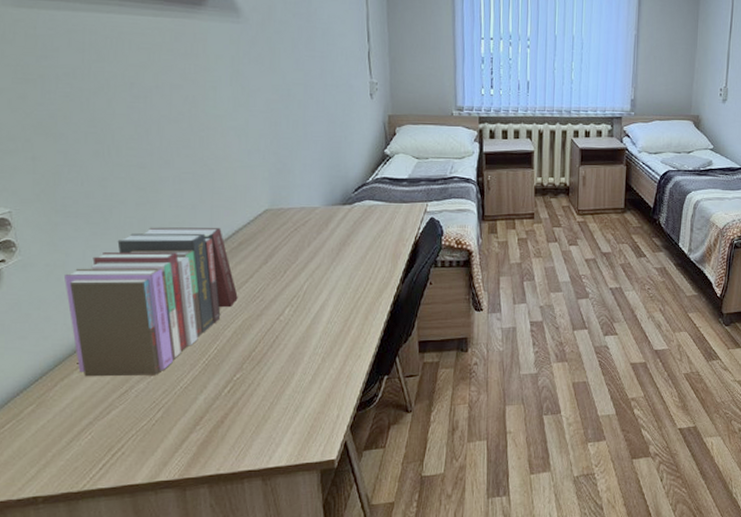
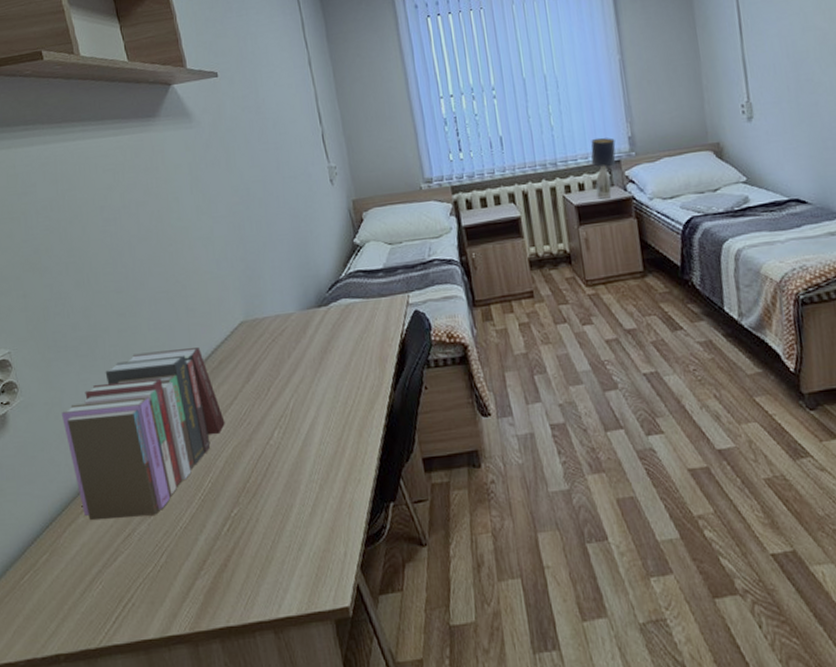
table lamp: none [598,96,620,146] -> present [590,137,616,199]

